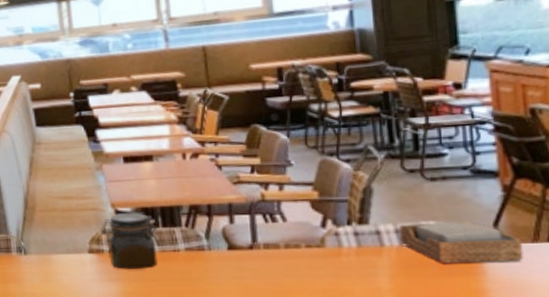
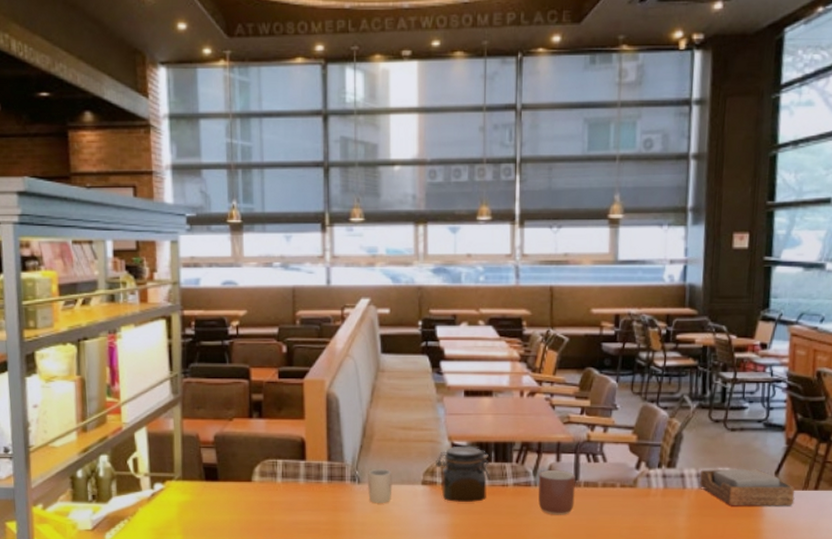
mug: none [33,238,59,273] -> present [367,468,392,503]
mug: none [211,232,255,280] -> present [538,469,576,515]

